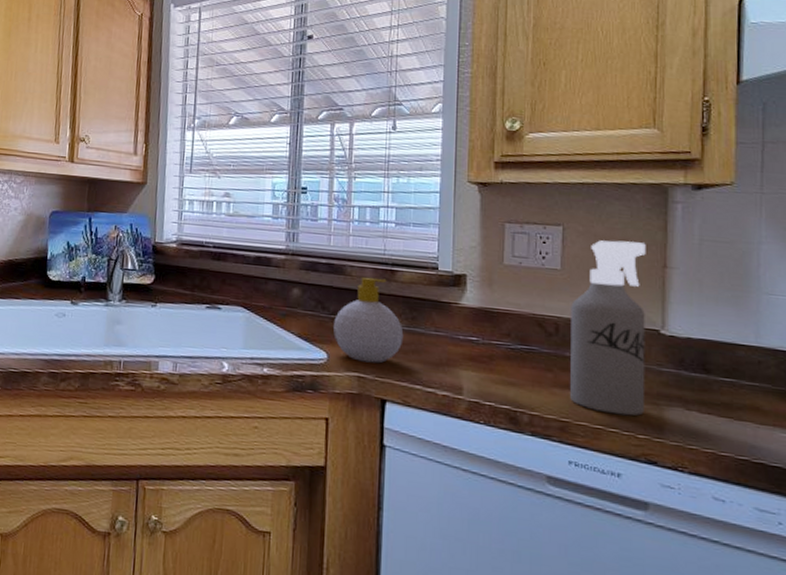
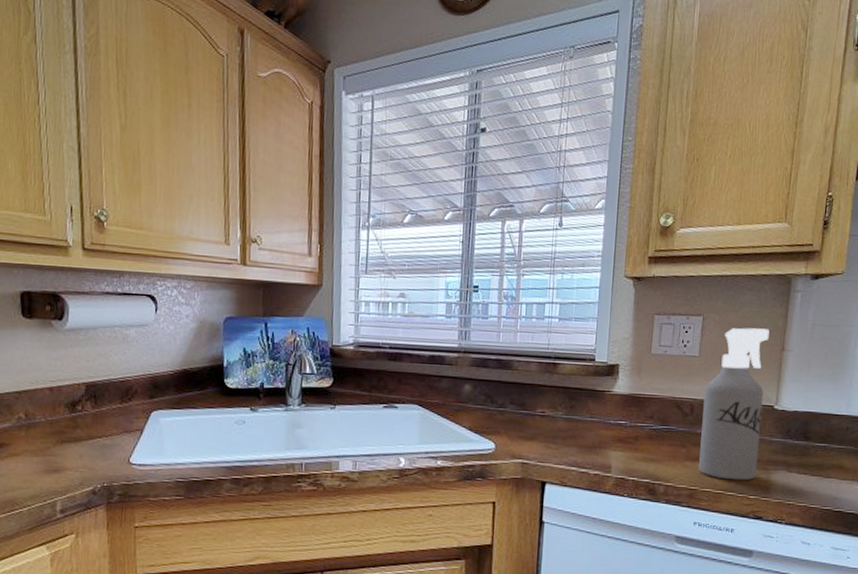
soap bottle: present [333,278,404,363] -> none [501,371,563,450]

